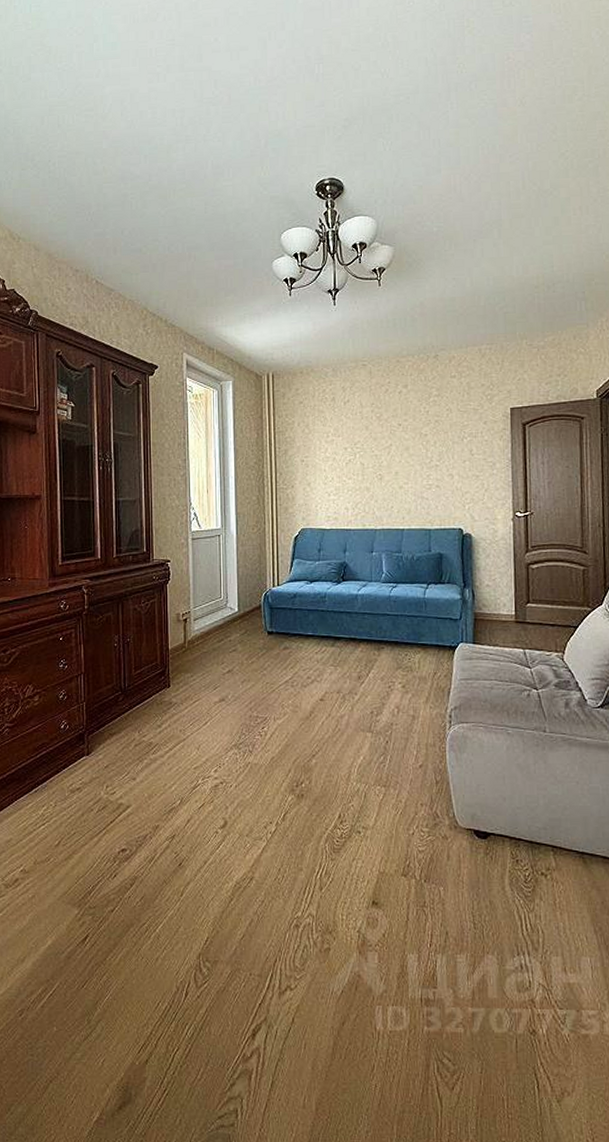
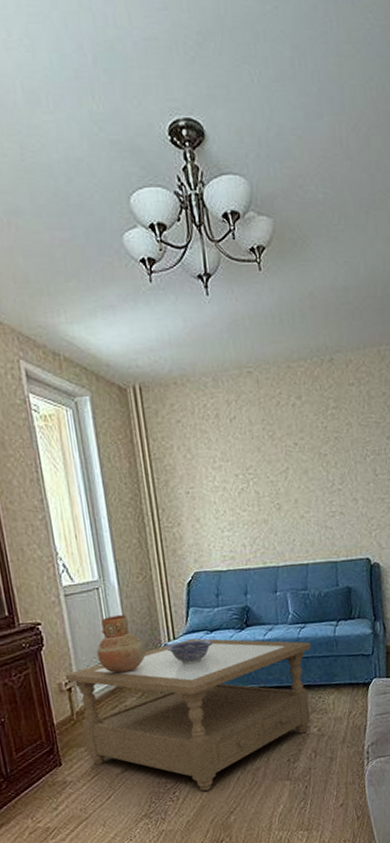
coffee table: none [183,586,401,730] -> present [64,638,311,791]
vase: none [212,560,253,611] -> present [96,615,146,673]
decorative bowl: none [270,588,312,610] -> present [166,639,214,665]

